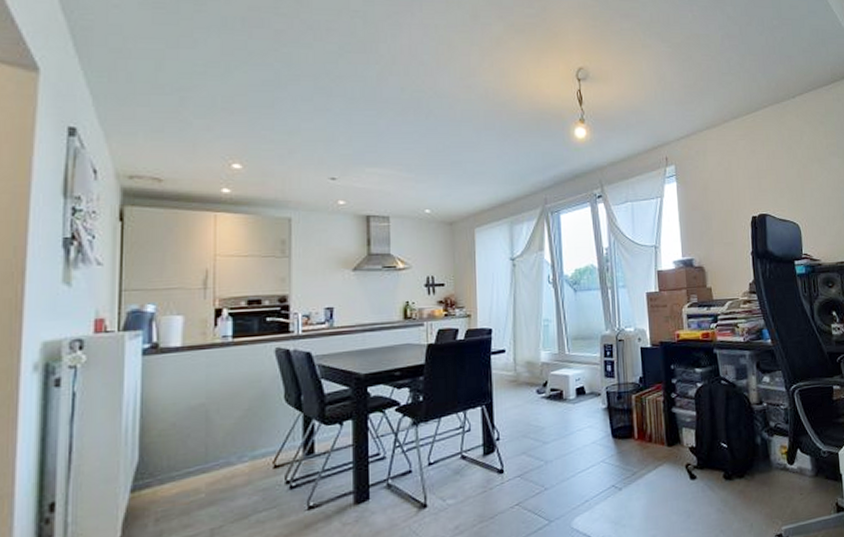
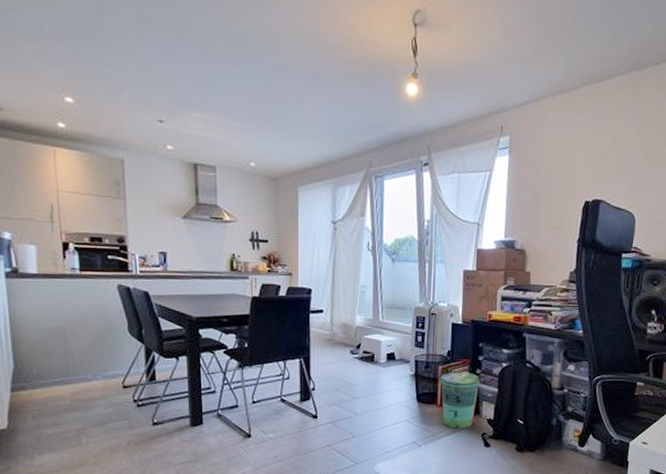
trash can: none [634,397,677,463] -> present [440,372,480,429]

